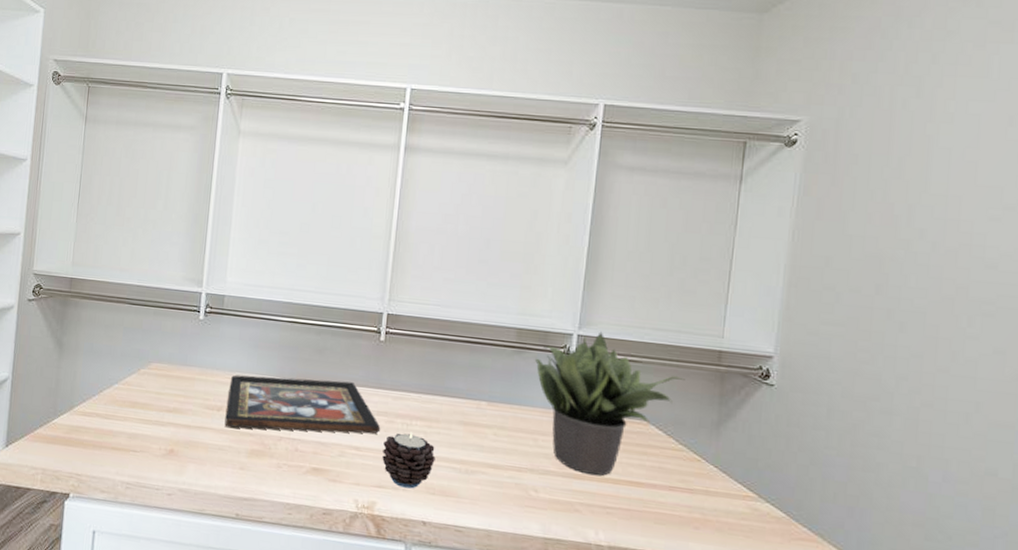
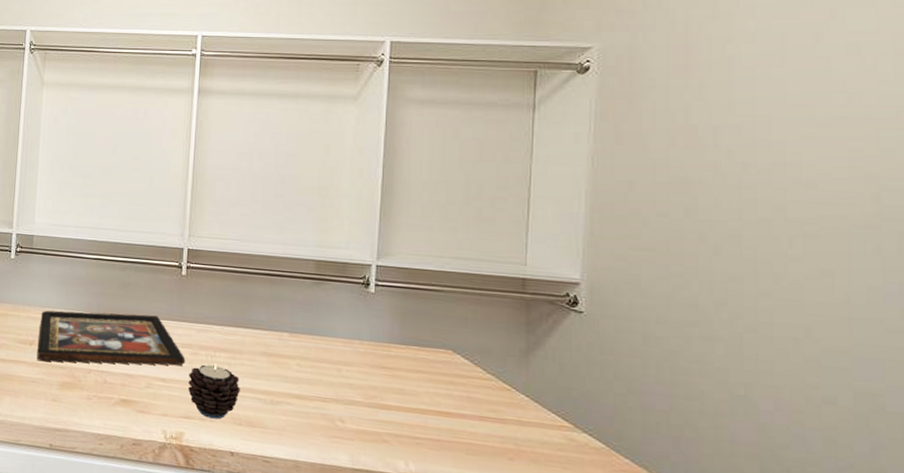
potted plant: present [534,331,685,476] -> none [334,262,489,406]

